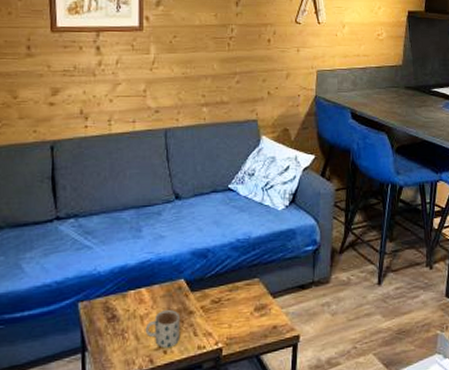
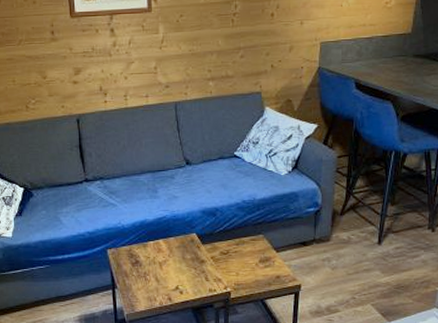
mug: present [145,309,181,349] -> none [164,258,194,290]

